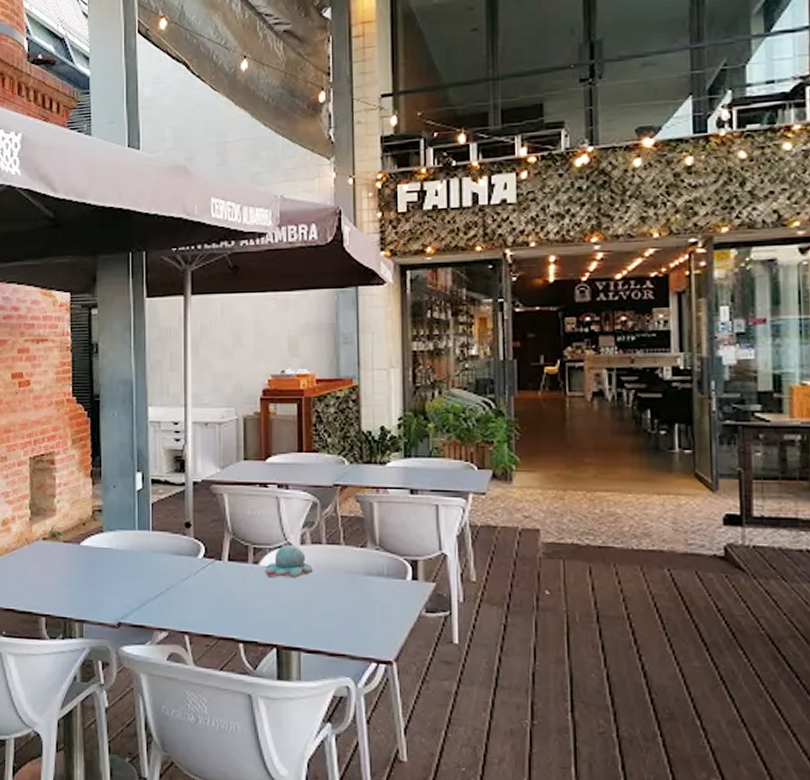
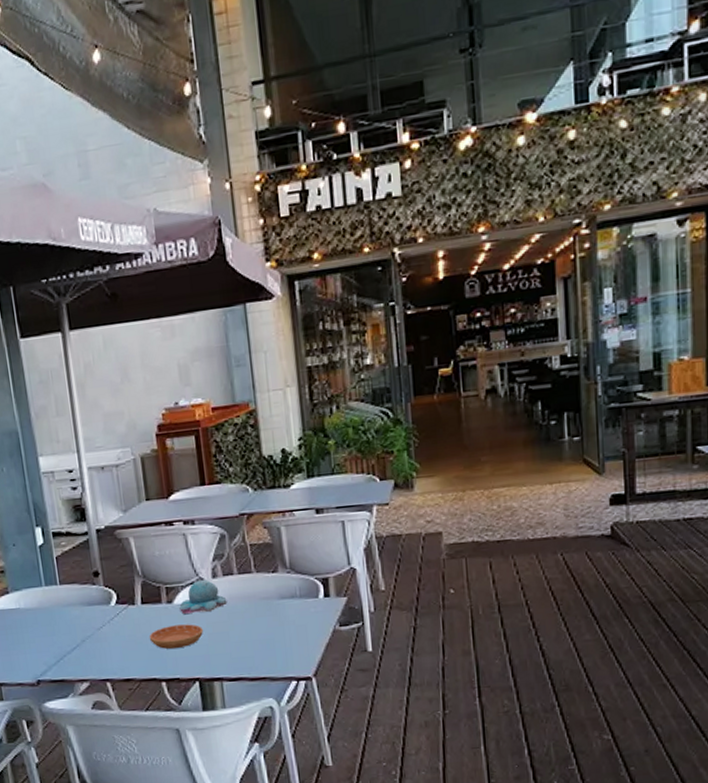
saucer: none [231,586,286,611] -> present [149,624,203,649]

